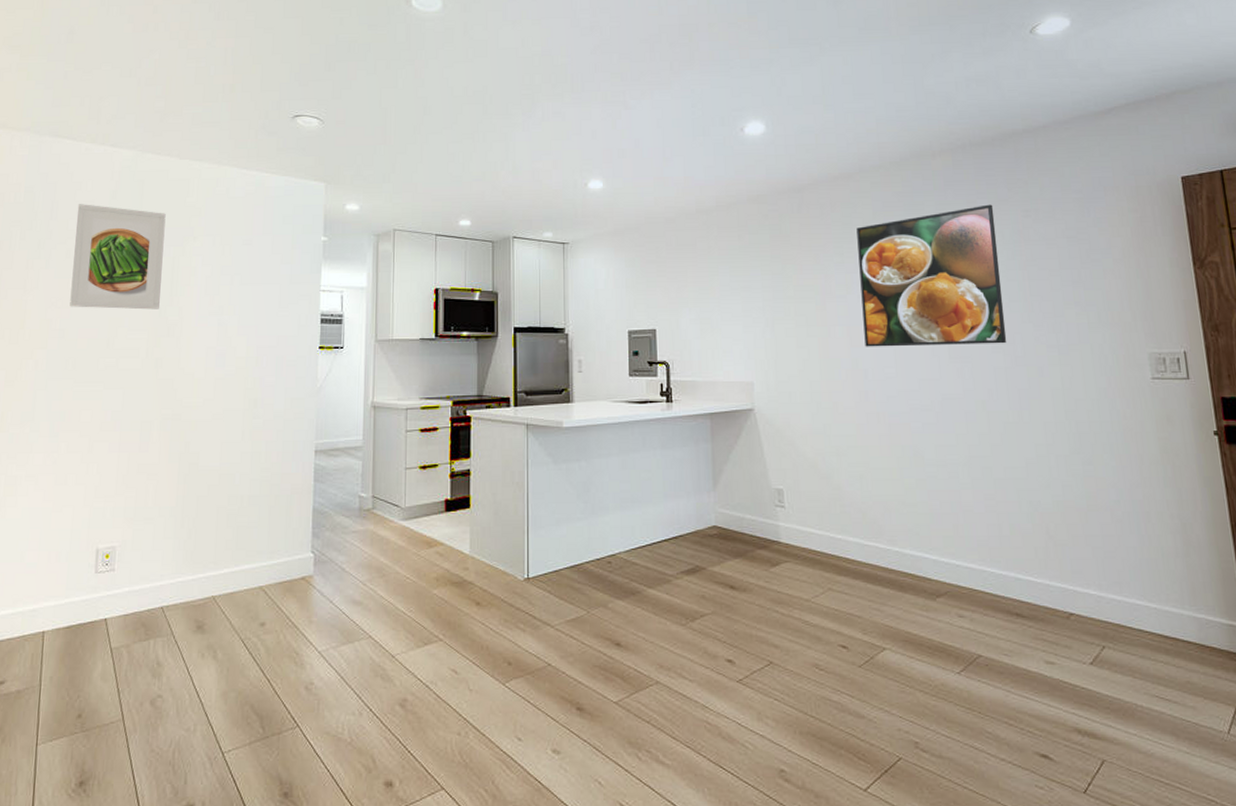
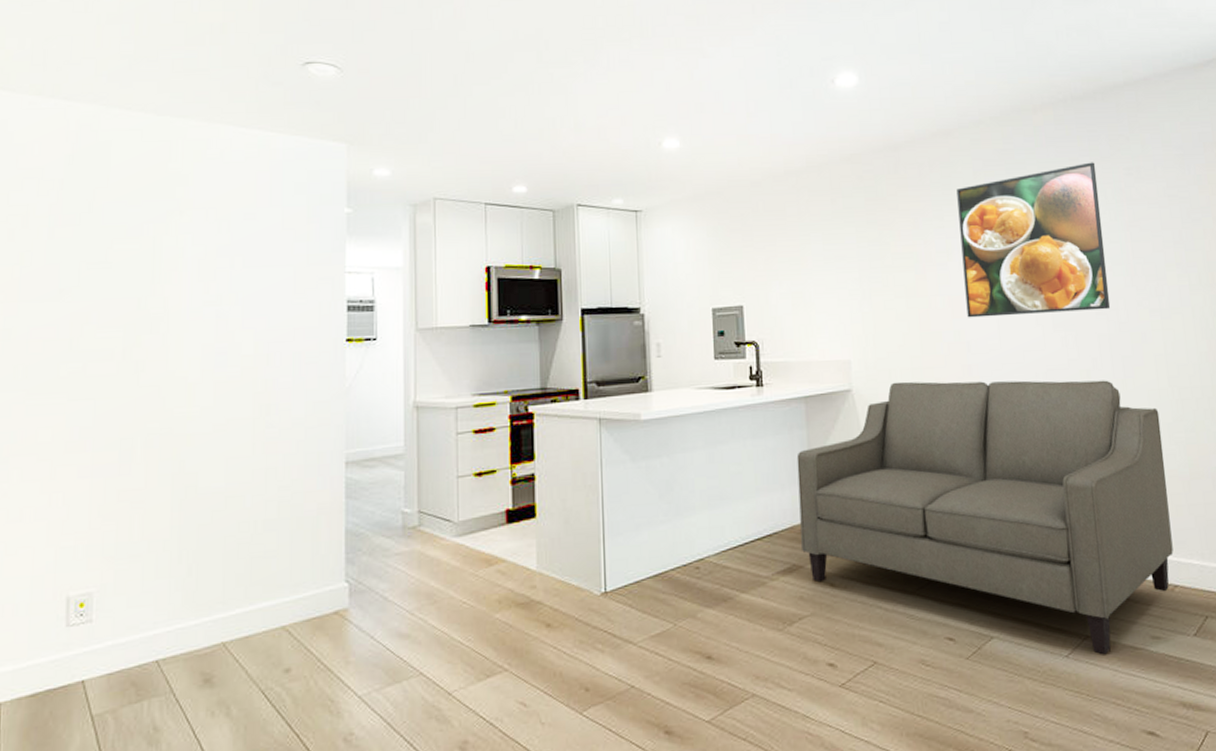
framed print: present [70,204,166,310] -> none [16,172,142,302]
sofa: none [701,403,1069,675] -> present [796,380,1173,655]

